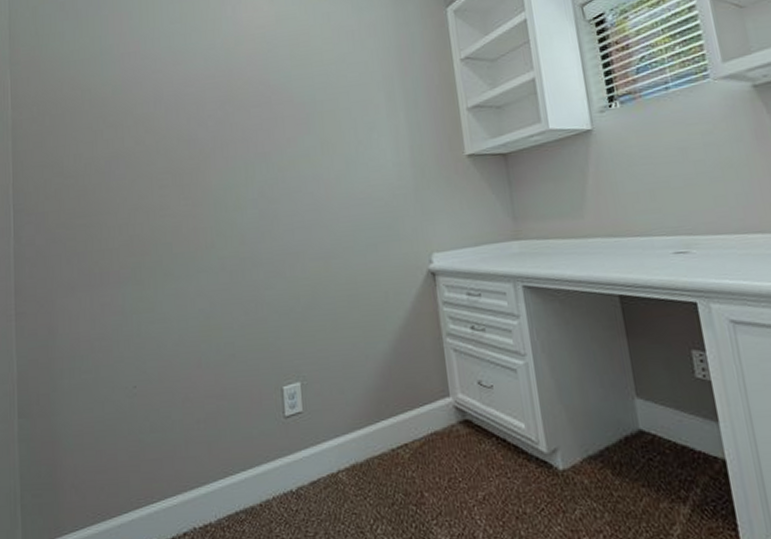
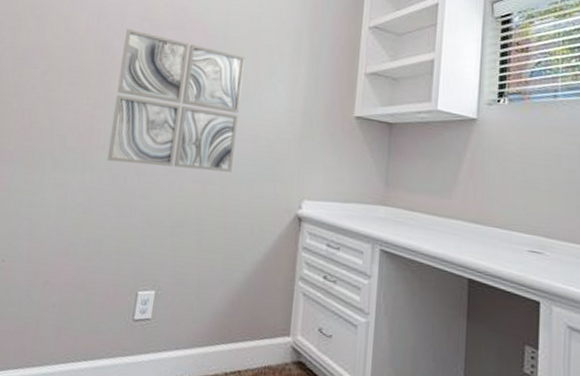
wall art: none [209,115,352,258] -> present [107,28,245,172]

